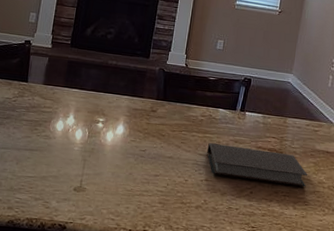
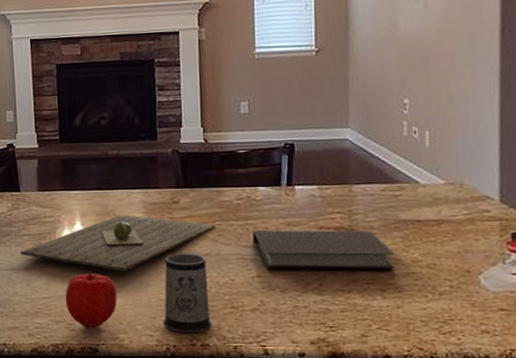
cutting board: none [16,114,182,163] -> present [20,215,216,271]
fruit: none [46,158,92,208] -> present [65,271,118,328]
mug: none [124,153,169,221] -> present [162,253,212,333]

